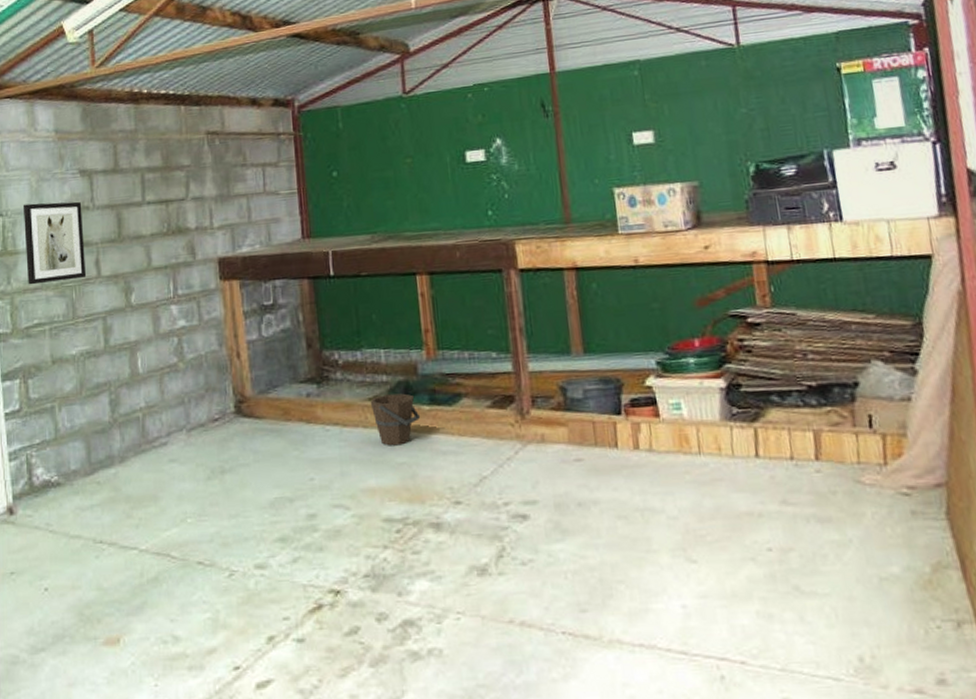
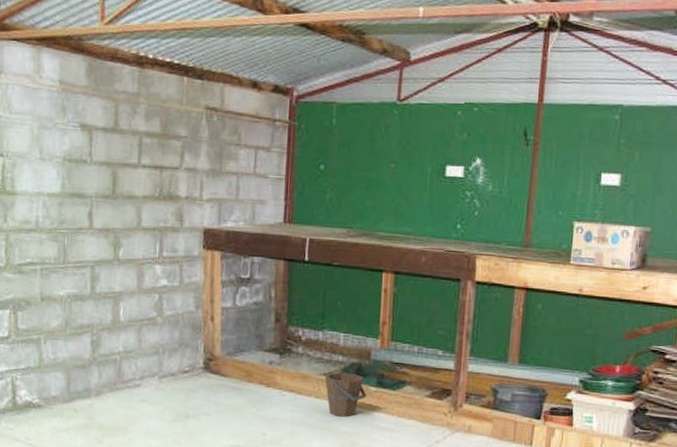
wall art: present [22,201,87,285] -> none [23,148,80,227]

